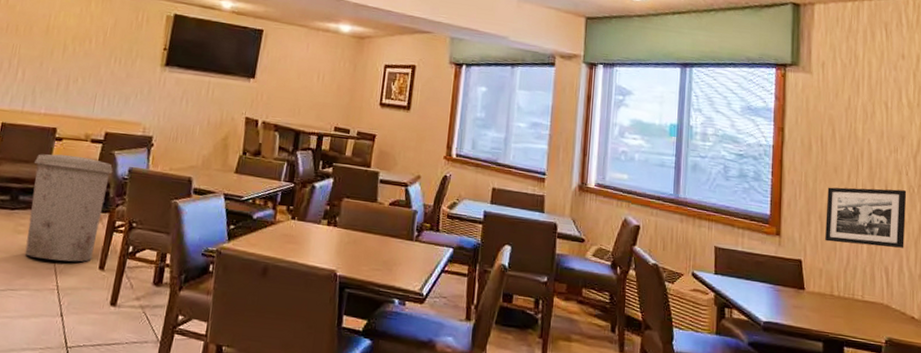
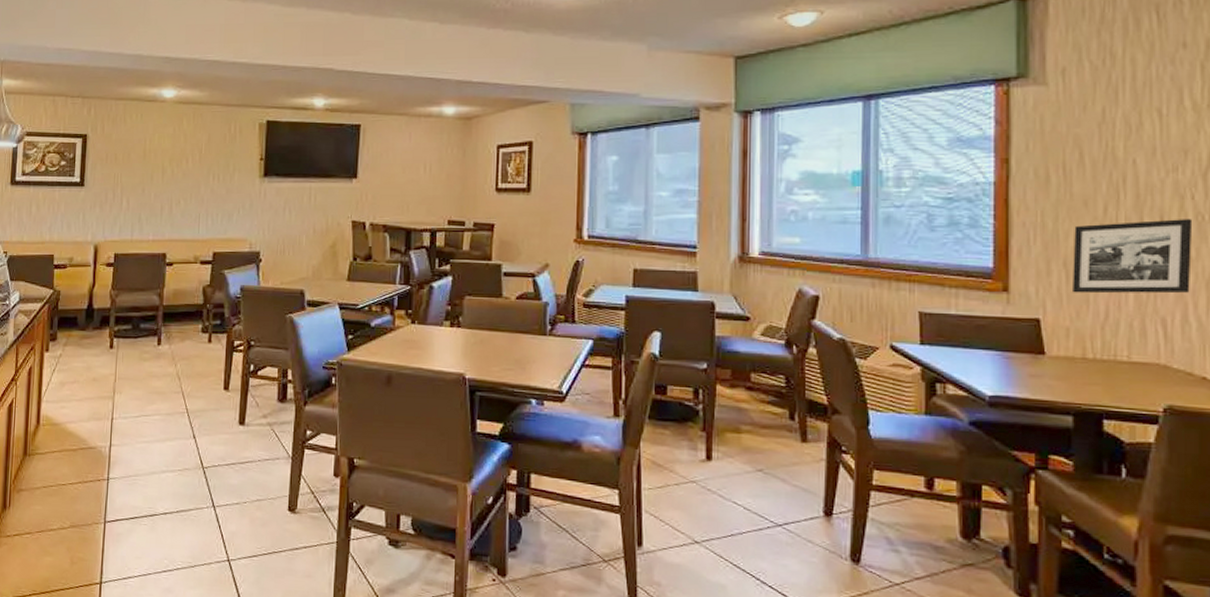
trash can: present [25,154,113,262] -> none [150,279,225,385]

